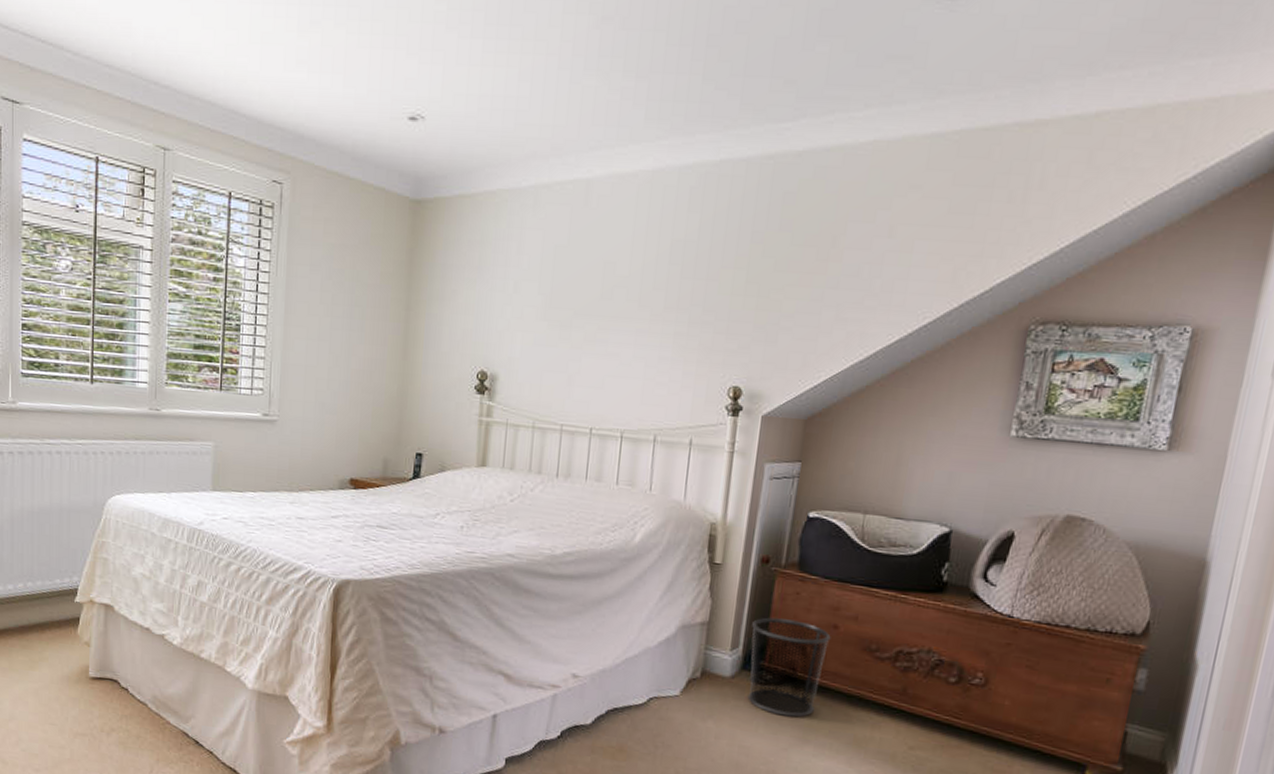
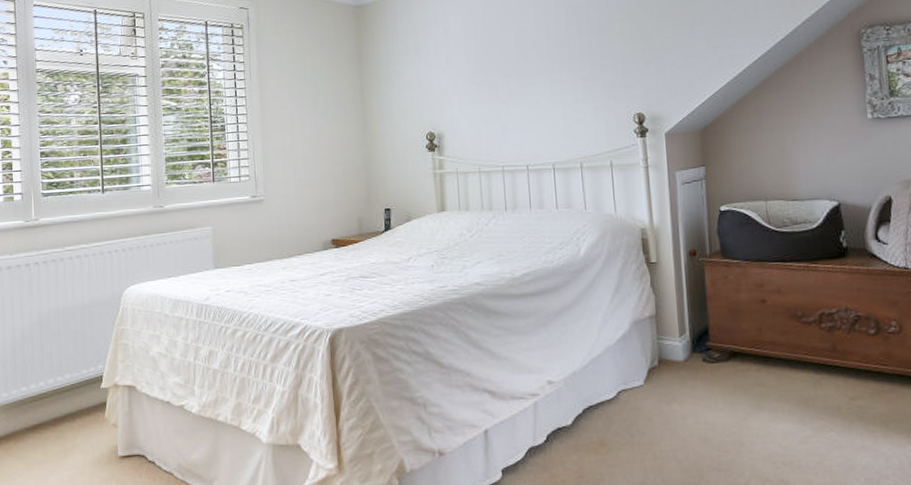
waste bin: present [747,617,831,718] -> none [692,301,762,389]

